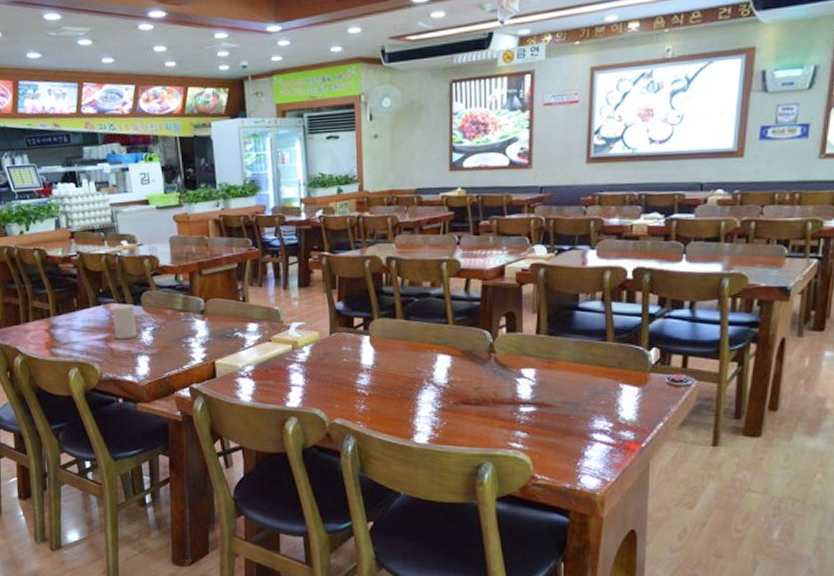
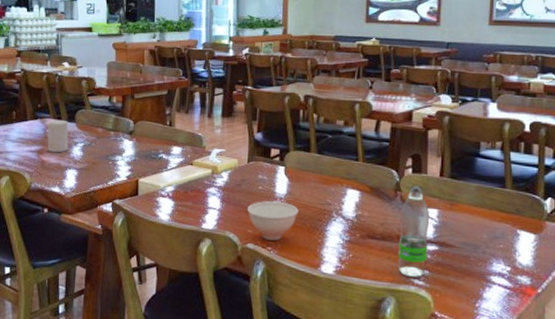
bowl: none [332,372,387,415] -> present [247,200,299,241]
bottle: none [494,346,527,440] -> present [398,185,430,277]

